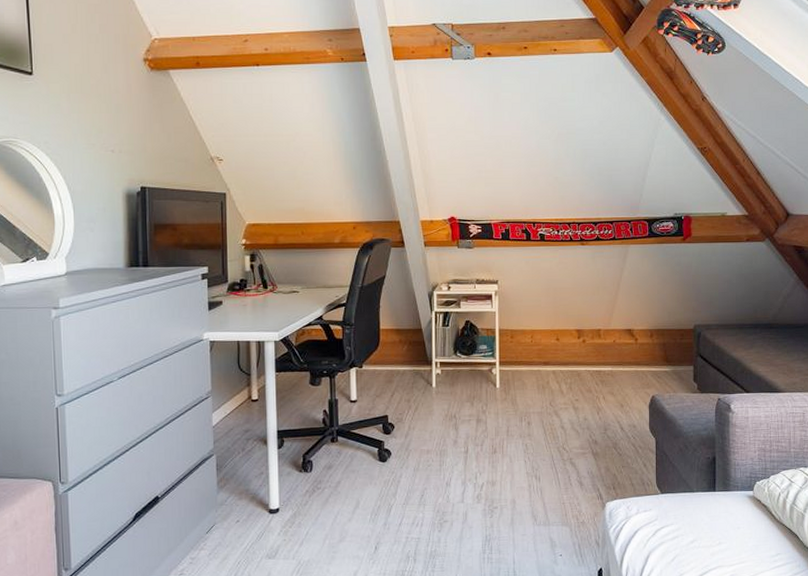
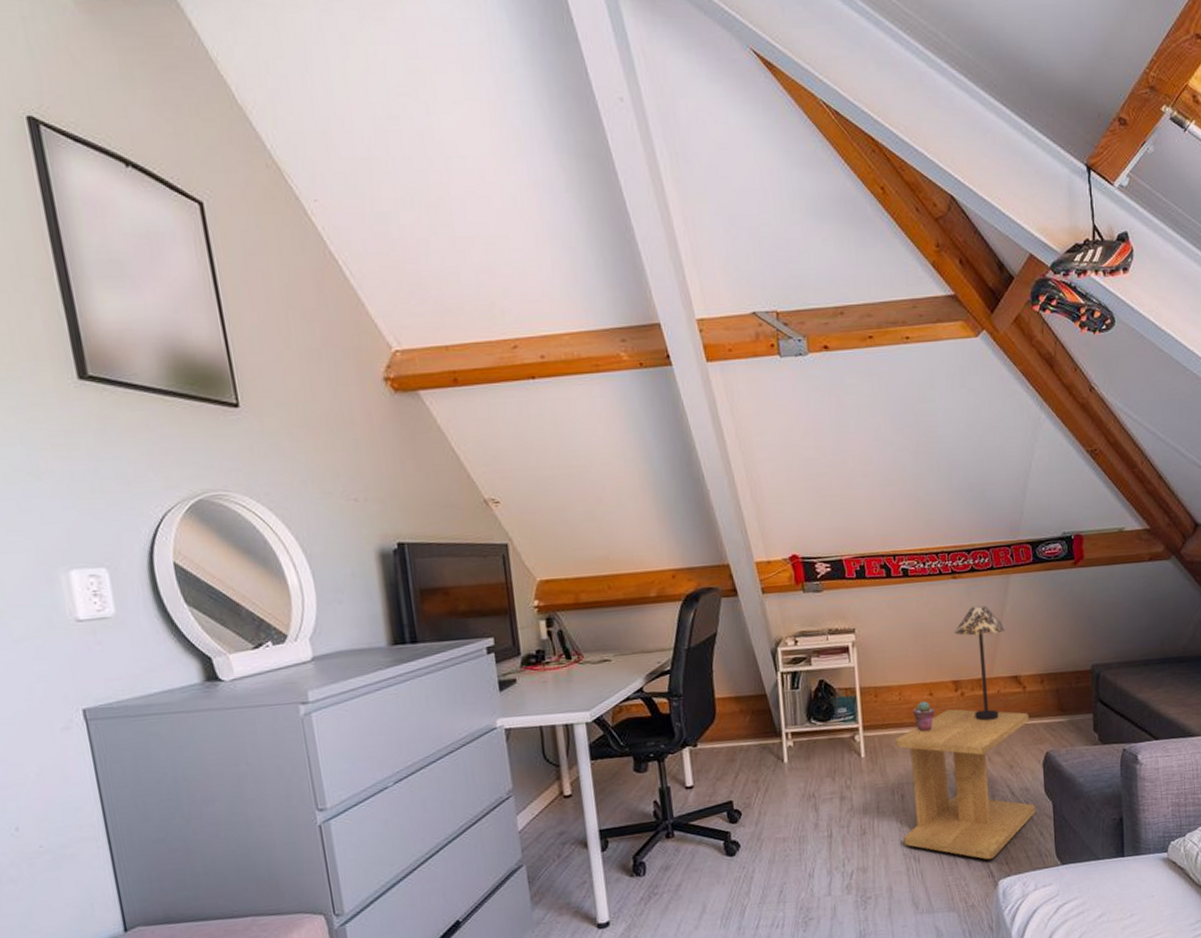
side table: none [525,353,640,484] -> present [894,709,1035,860]
potted succulent: none [542,344,560,370] -> present [913,700,935,732]
table lamp: none [579,269,624,366] -> present [953,606,1007,721]

